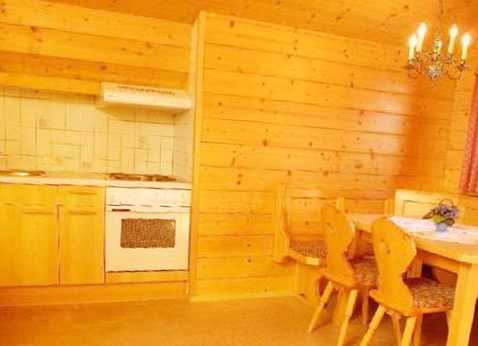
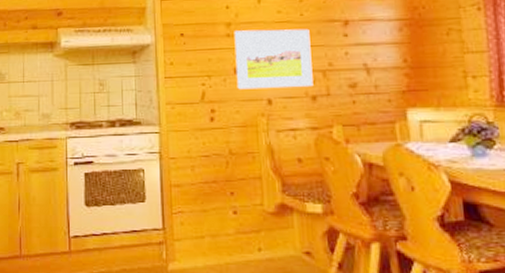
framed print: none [263,106,331,163] -> present [234,28,313,90]

